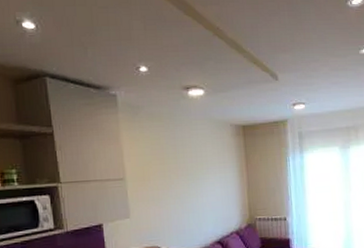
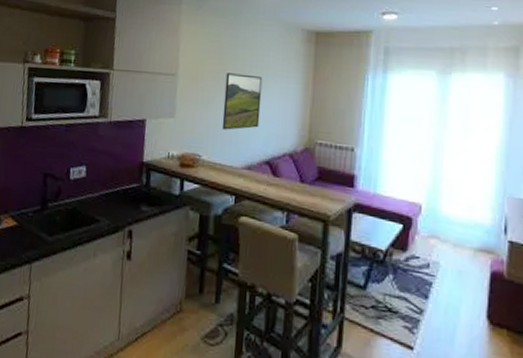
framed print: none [171,170,207,221] -> present [222,73,263,130]

